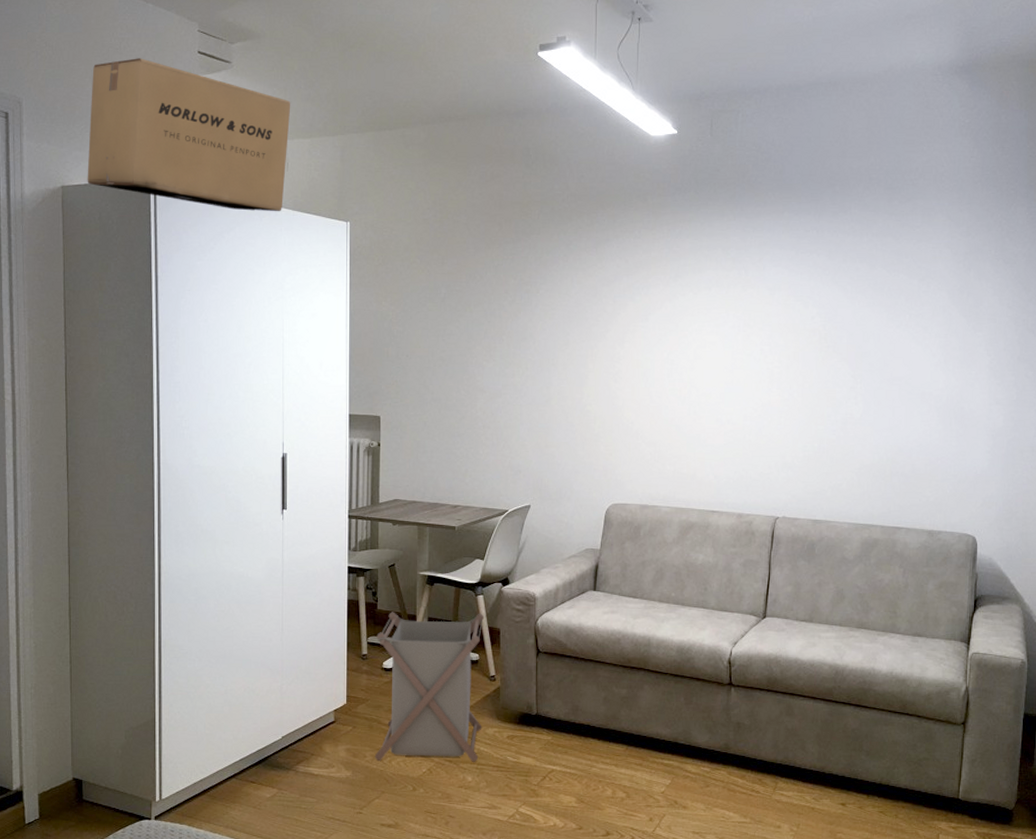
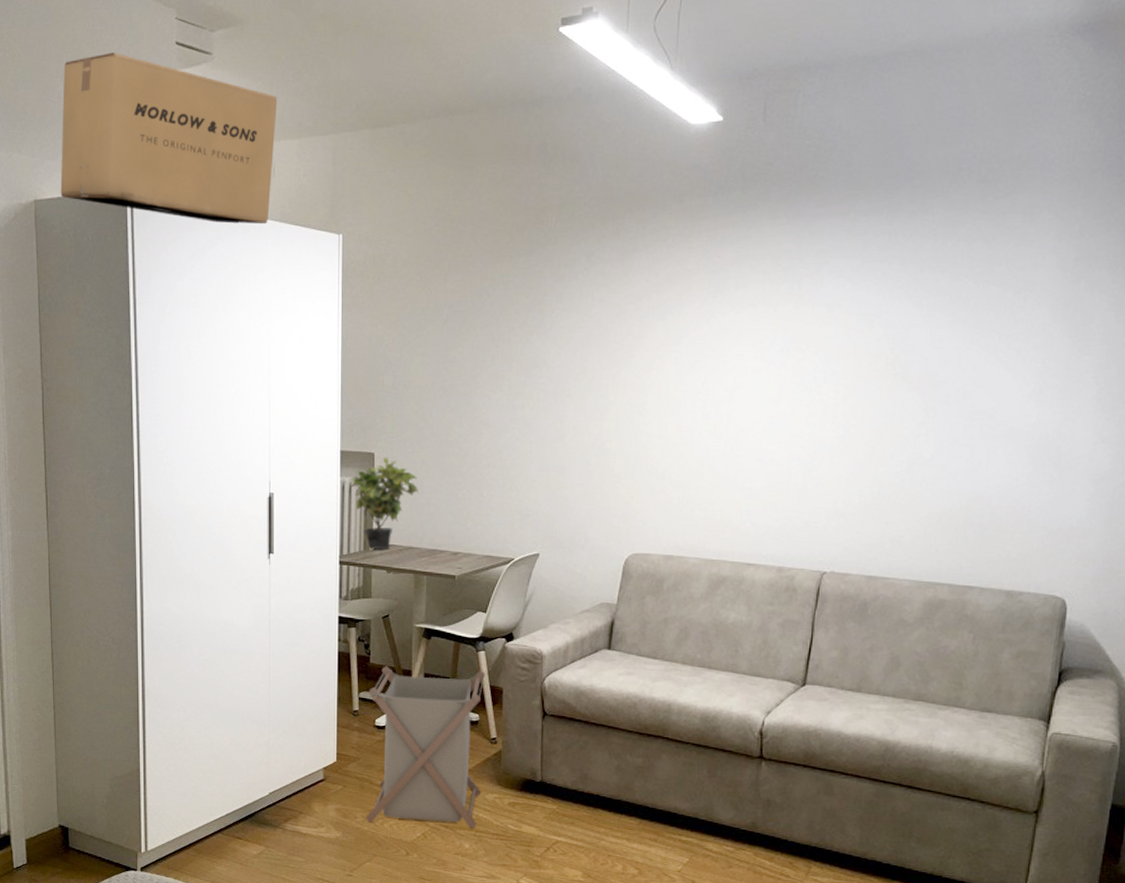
potted plant: none [357,419,422,505] -> present [349,457,419,550]

